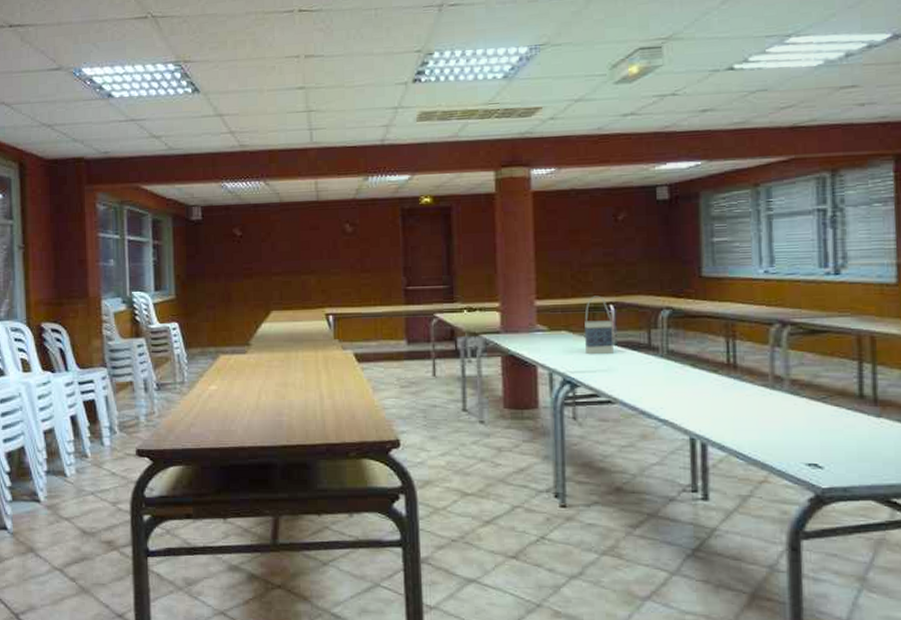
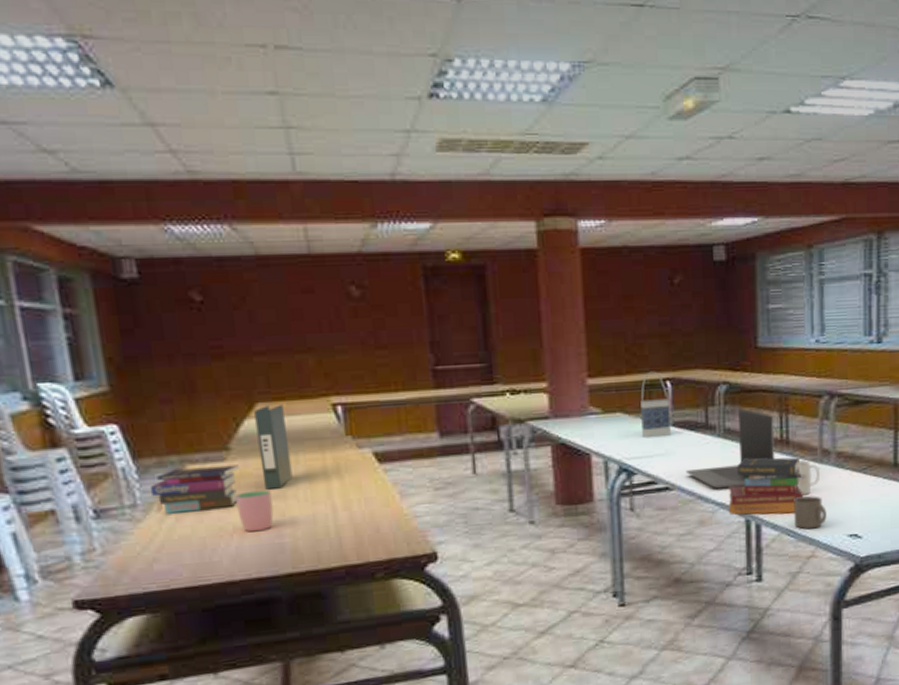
books: none [195,357,256,391] -> present [151,464,241,514]
cup: none [251,378,277,410] -> present [235,490,274,532]
binder: none [270,313,293,378] -> present [254,404,293,490]
laptop computer: none [628,332,722,406] -> present [685,408,775,489]
books: none [672,379,753,436] -> present [729,457,803,515]
cup: none [742,421,781,454] -> present [793,496,827,529]
mug: none [746,385,773,419] -> present [797,460,821,495]

